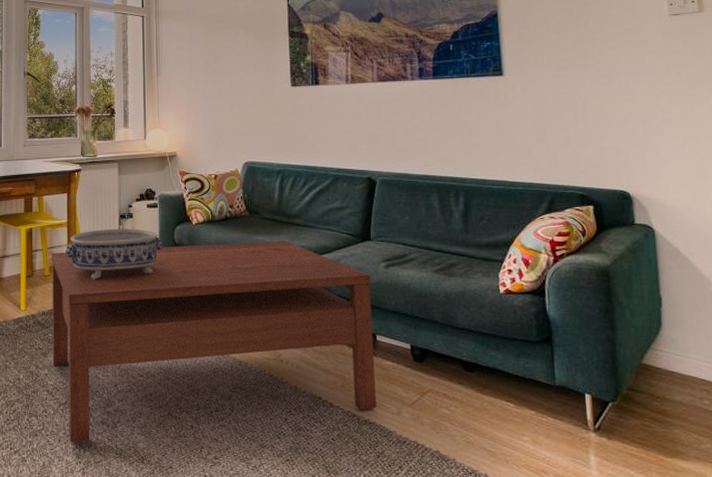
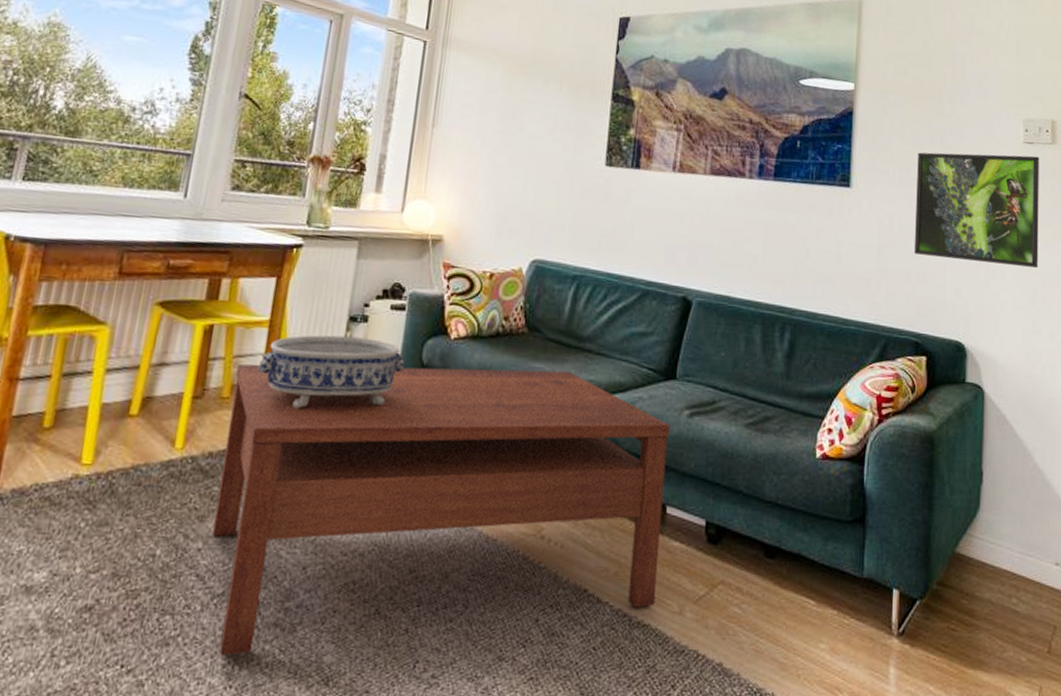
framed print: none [563,25,698,122] -> present [914,152,1039,268]

